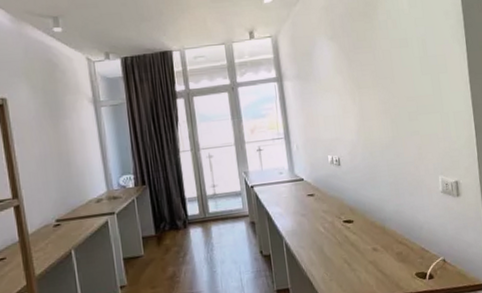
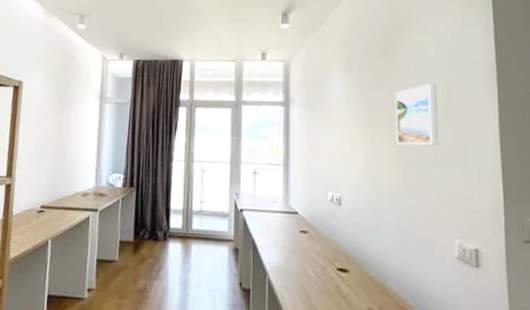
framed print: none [377,39,419,102] -> present [395,83,439,145]

